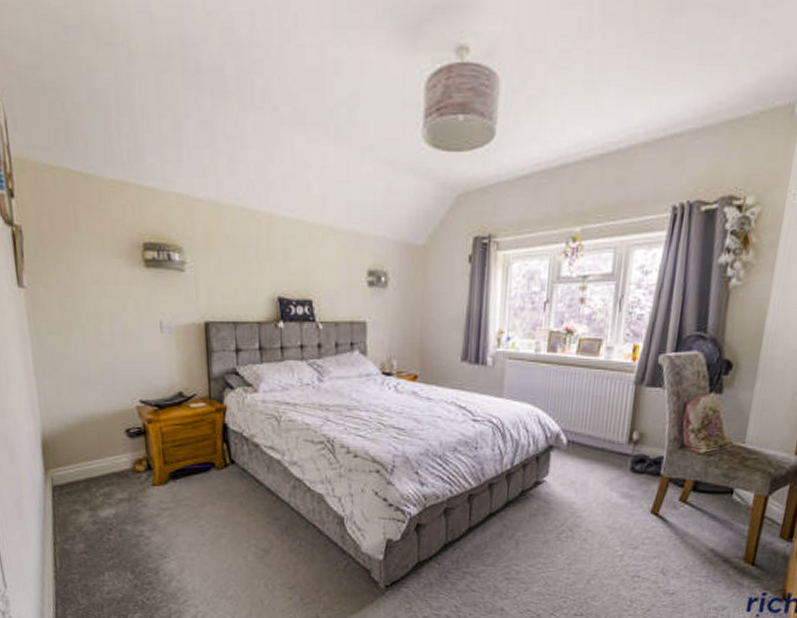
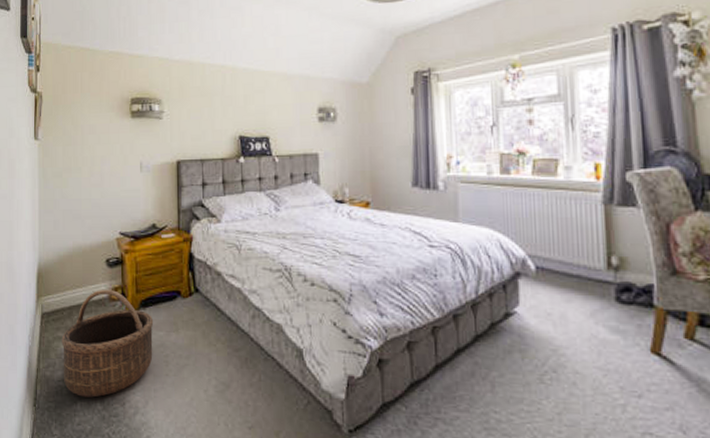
basket: none [79,460,187,568] -> present [61,289,154,398]

